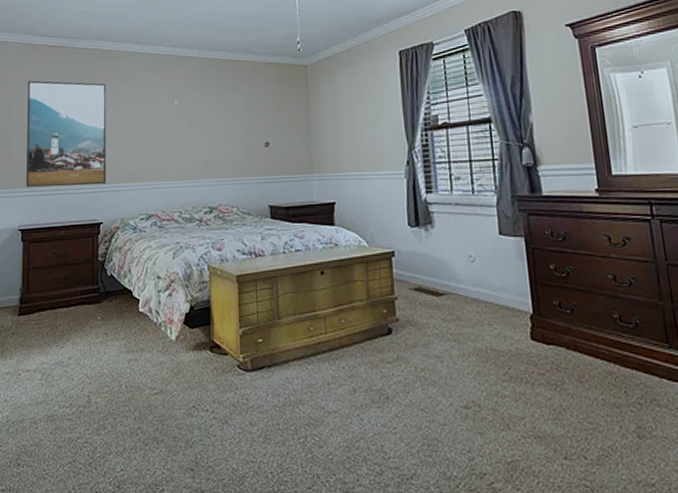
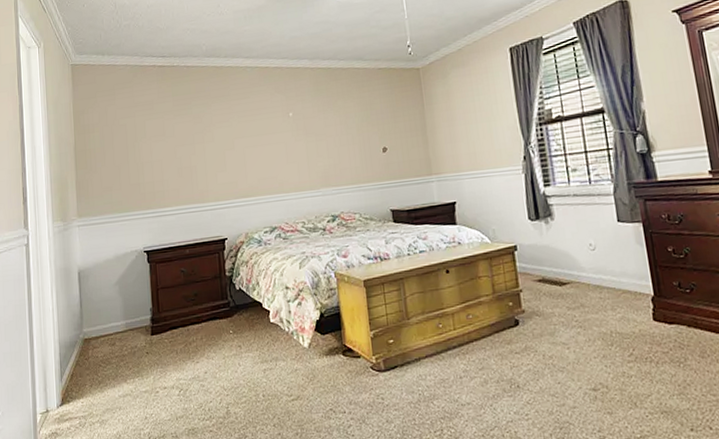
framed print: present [26,80,107,187] -> none [140,100,228,209]

